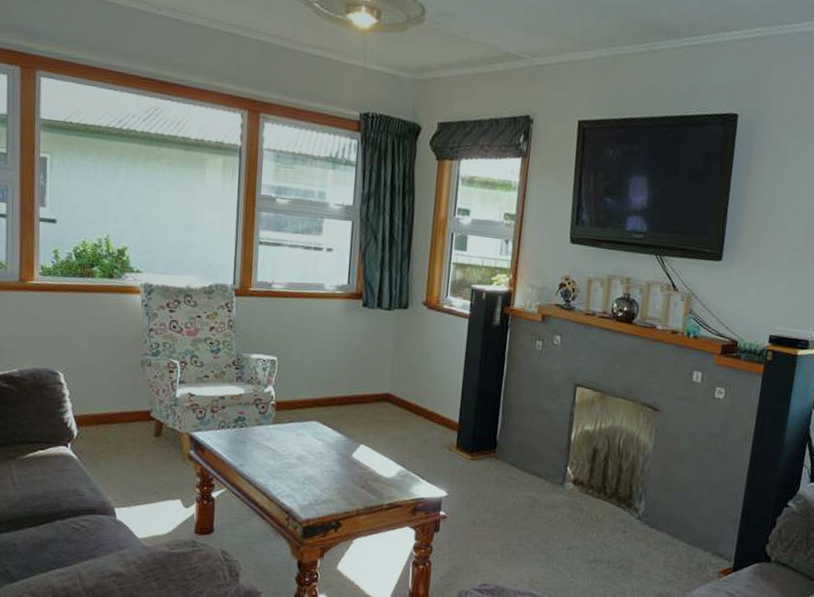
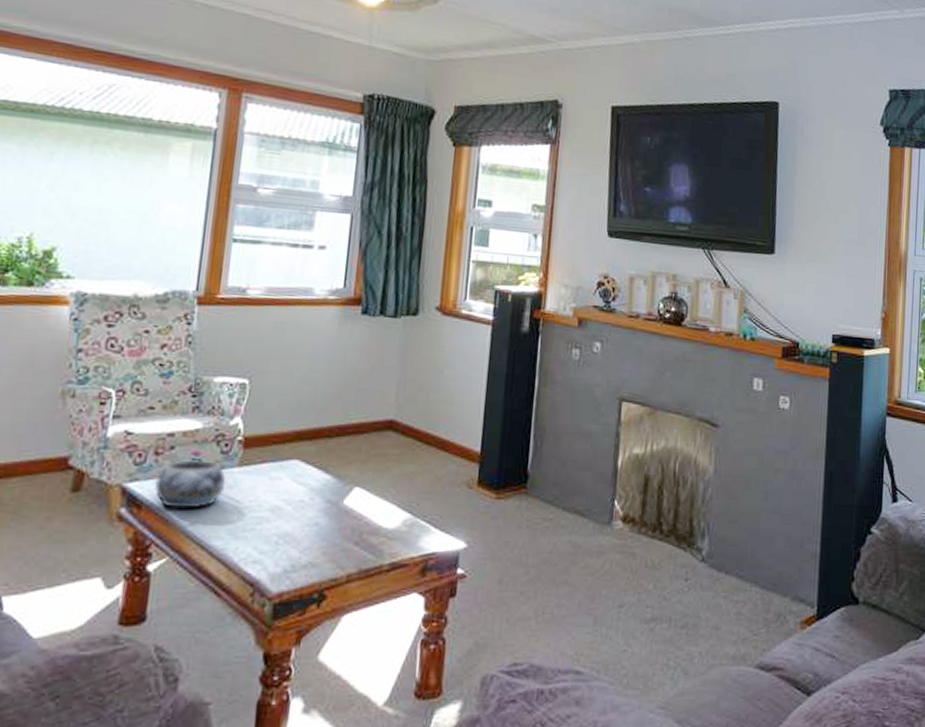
decorative bowl: none [212,417,264,454] -> present [153,459,226,509]

